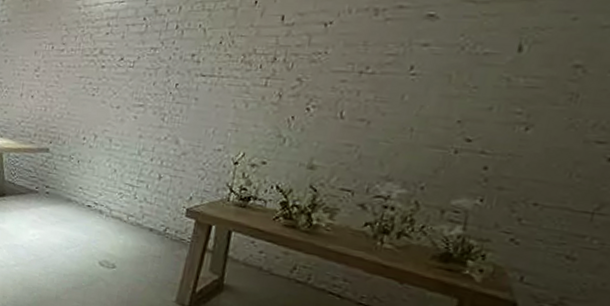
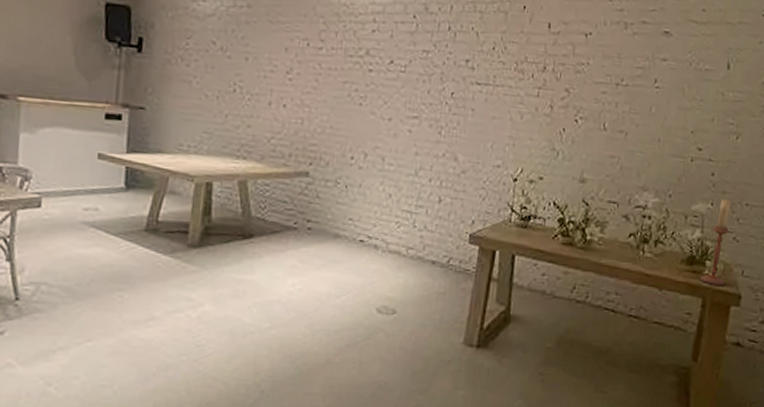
candlestick: none [456,195,510,290] -> present [699,198,731,287]

